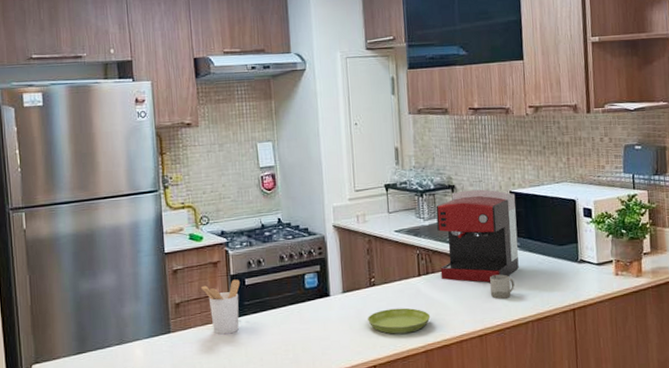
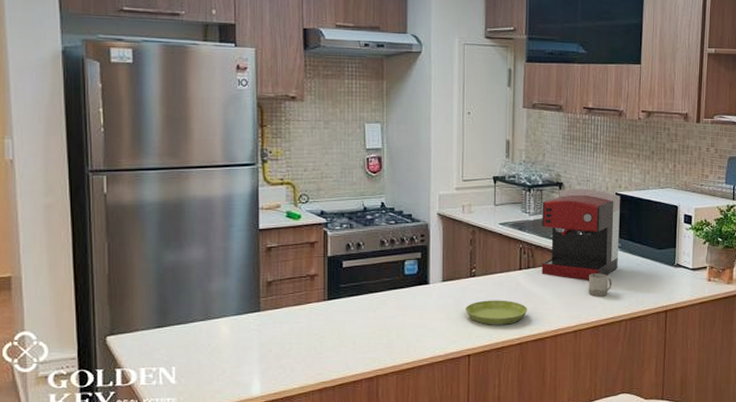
utensil holder: present [200,279,240,335] -> none [295,261,337,316]

